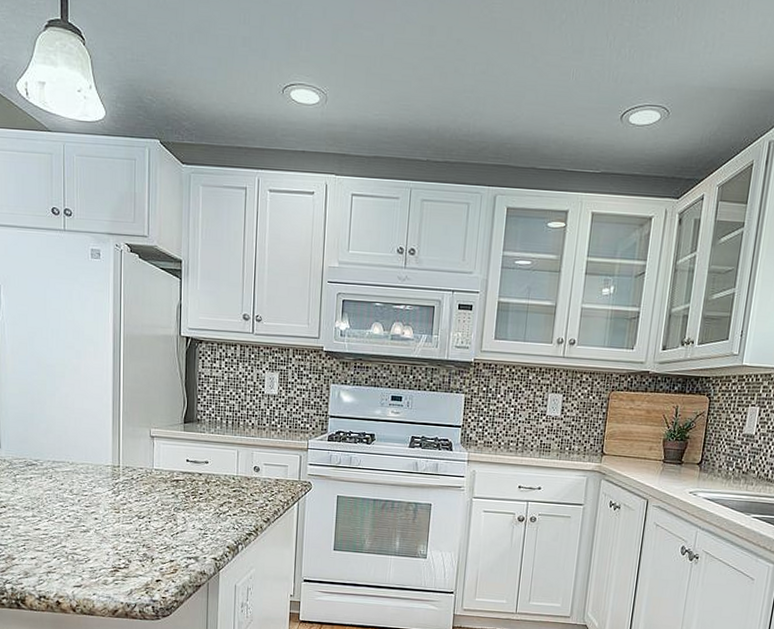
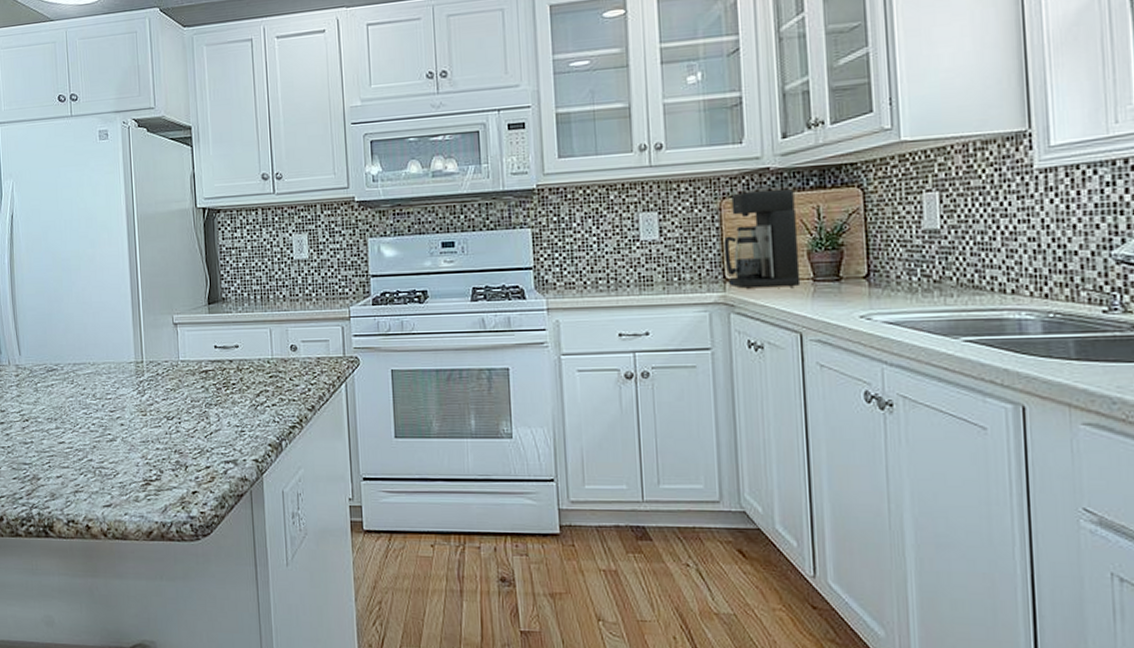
coffee maker: none [604,388,663,465] -> present [723,188,801,289]

